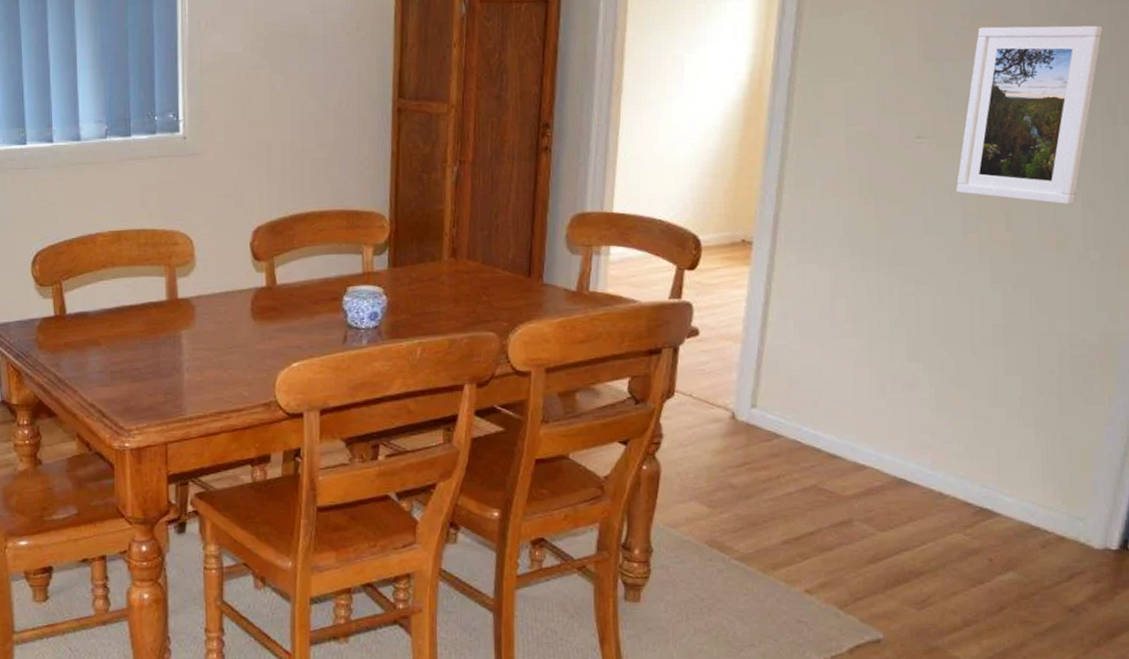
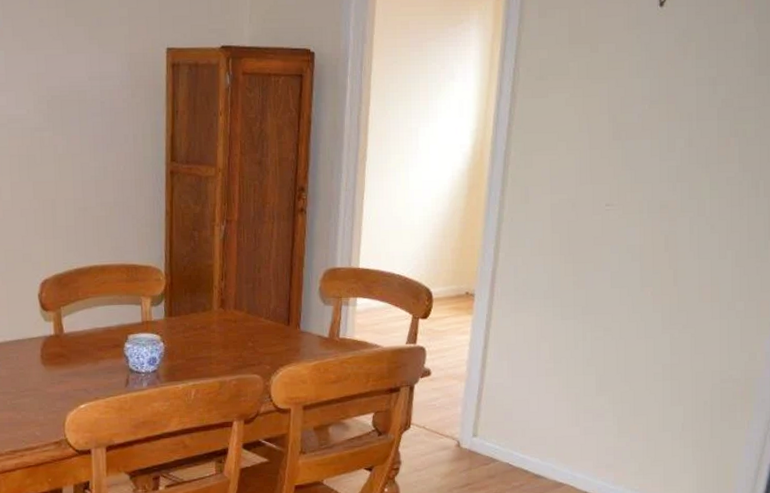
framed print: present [955,25,1103,205] -> none [635,111,751,264]

